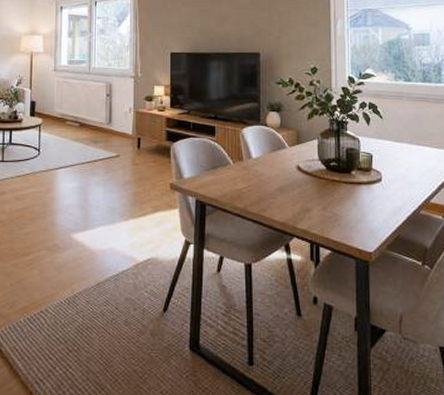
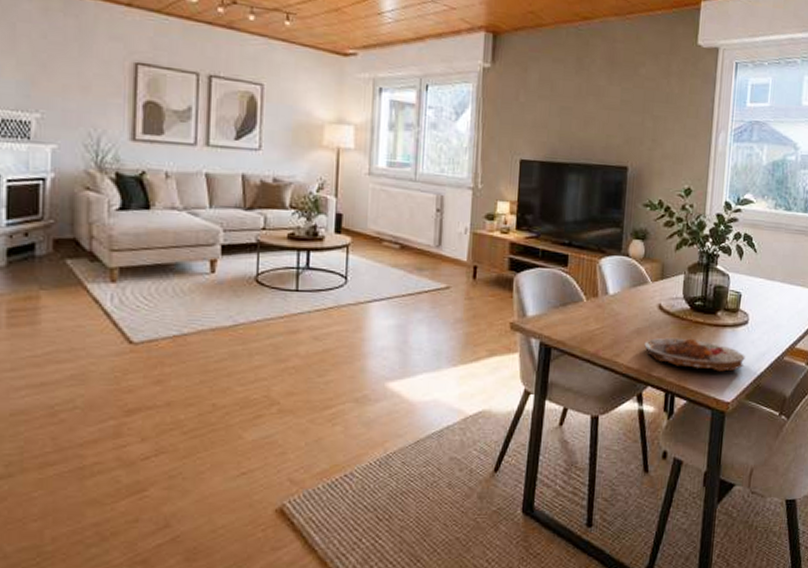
plate: none [287,194,383,224] -> present [644,337,745,372]

